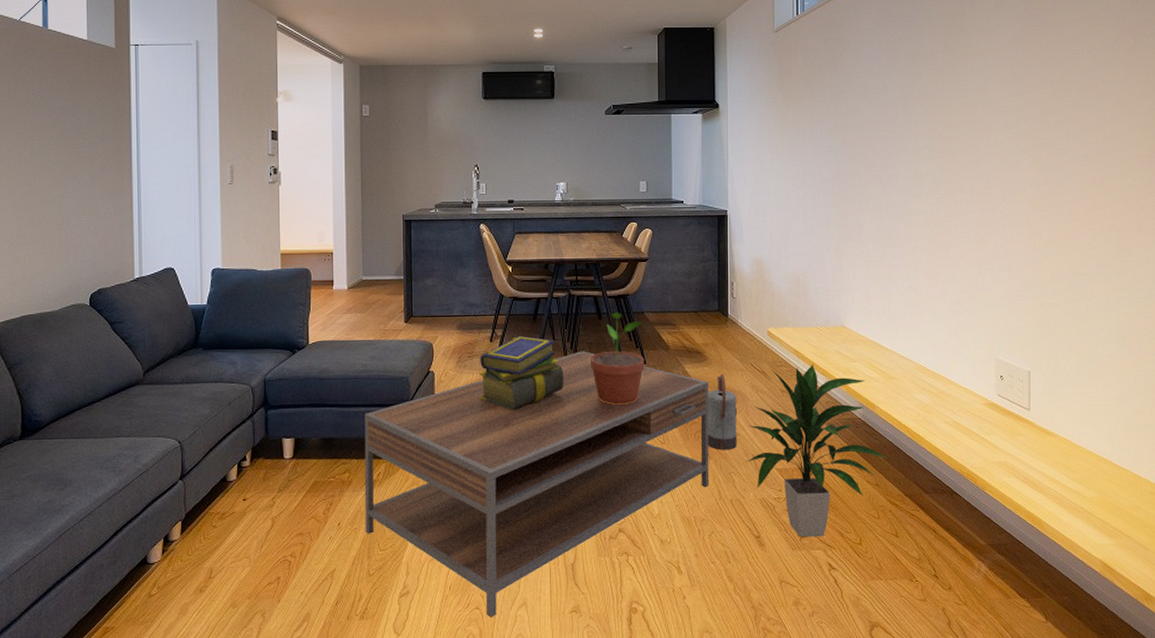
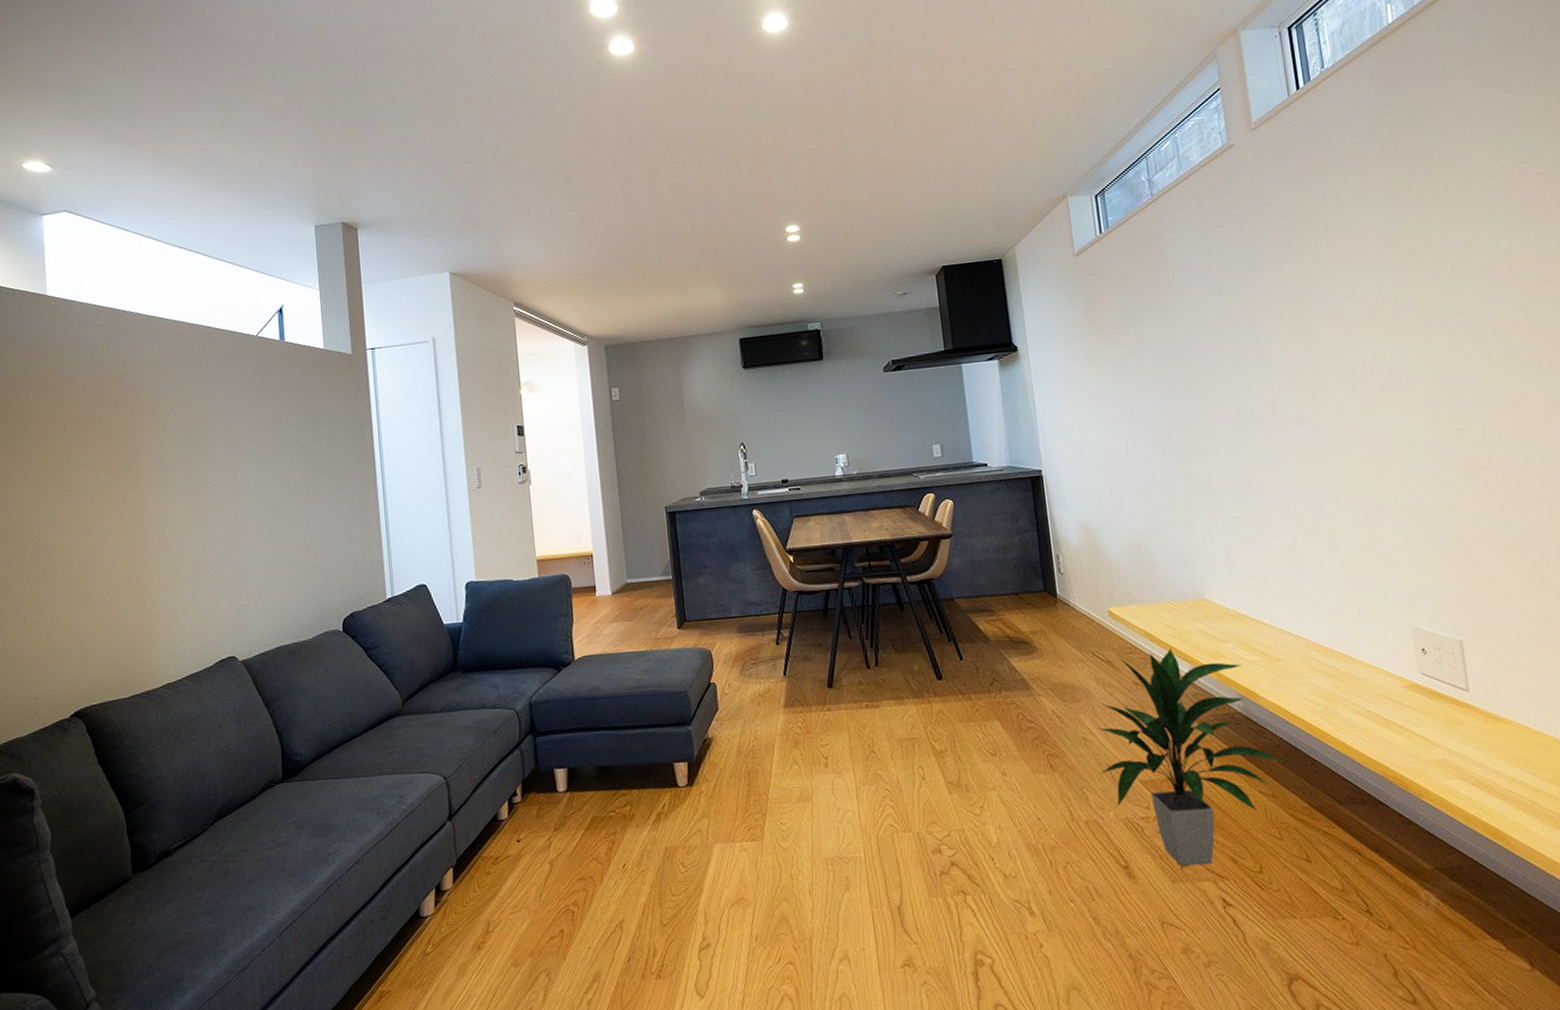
coffee table: present [364,351,709,617] -> none [642,649,1057,974]
stack of books: present [479,335,564,410] -> none [766,635,867,724]
potted plant: present [591,312,645,406] -> none [895,600,962,712]
watering can: present [707,375,738,451] -> none [1042,667,1086,761]

